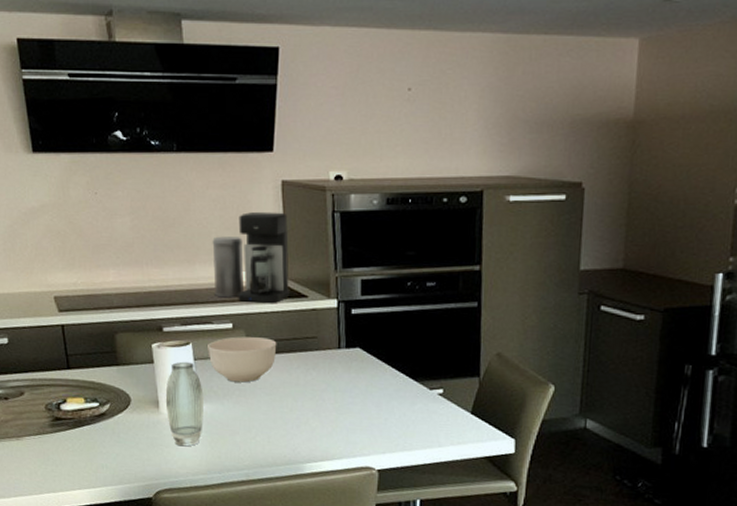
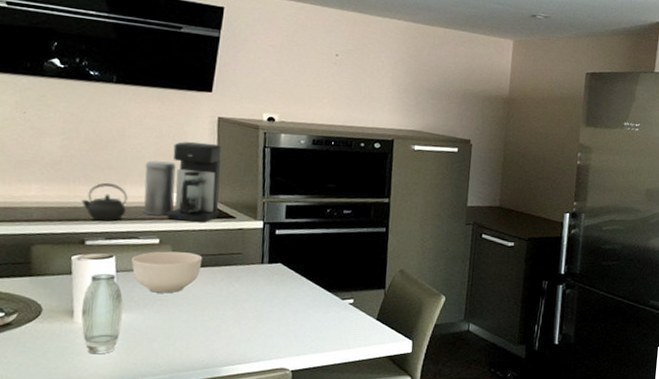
kettle: none [155,263,198,306] -> present [81,182,128,222]

